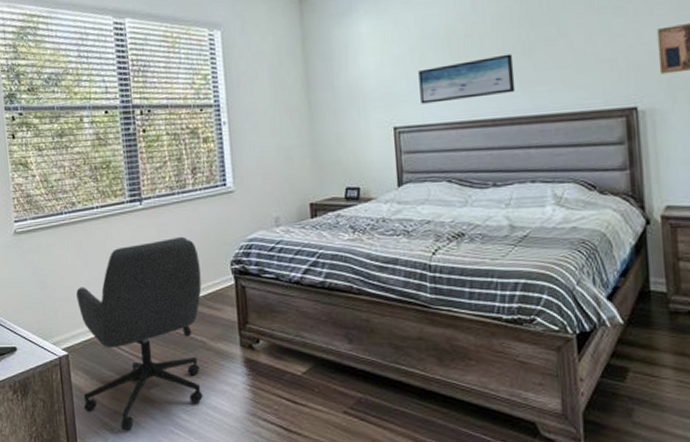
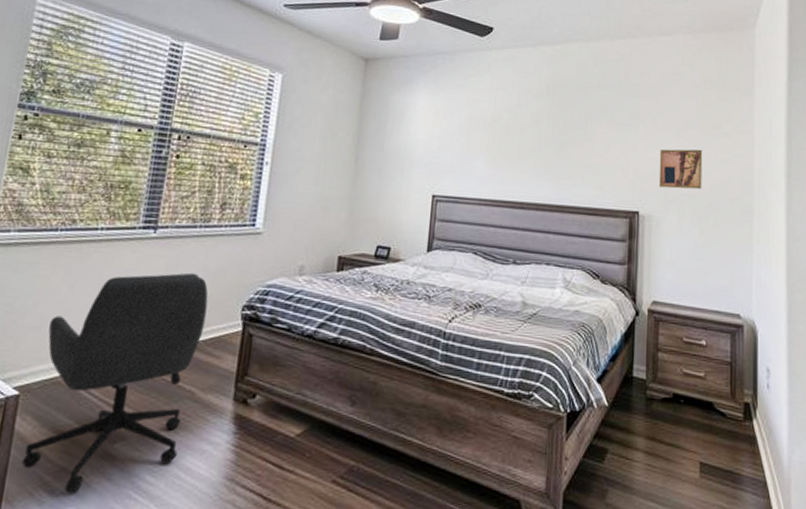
wall art: present [418,54,516,104] -> none [461,147,546,182]

